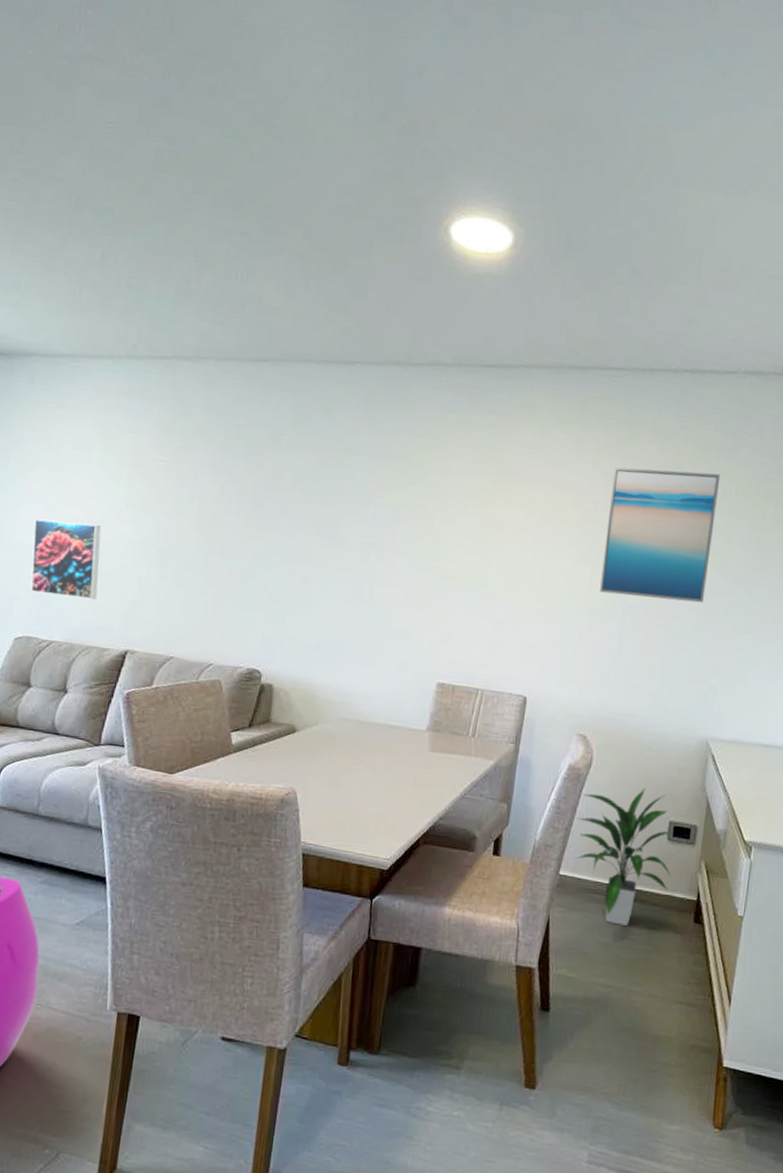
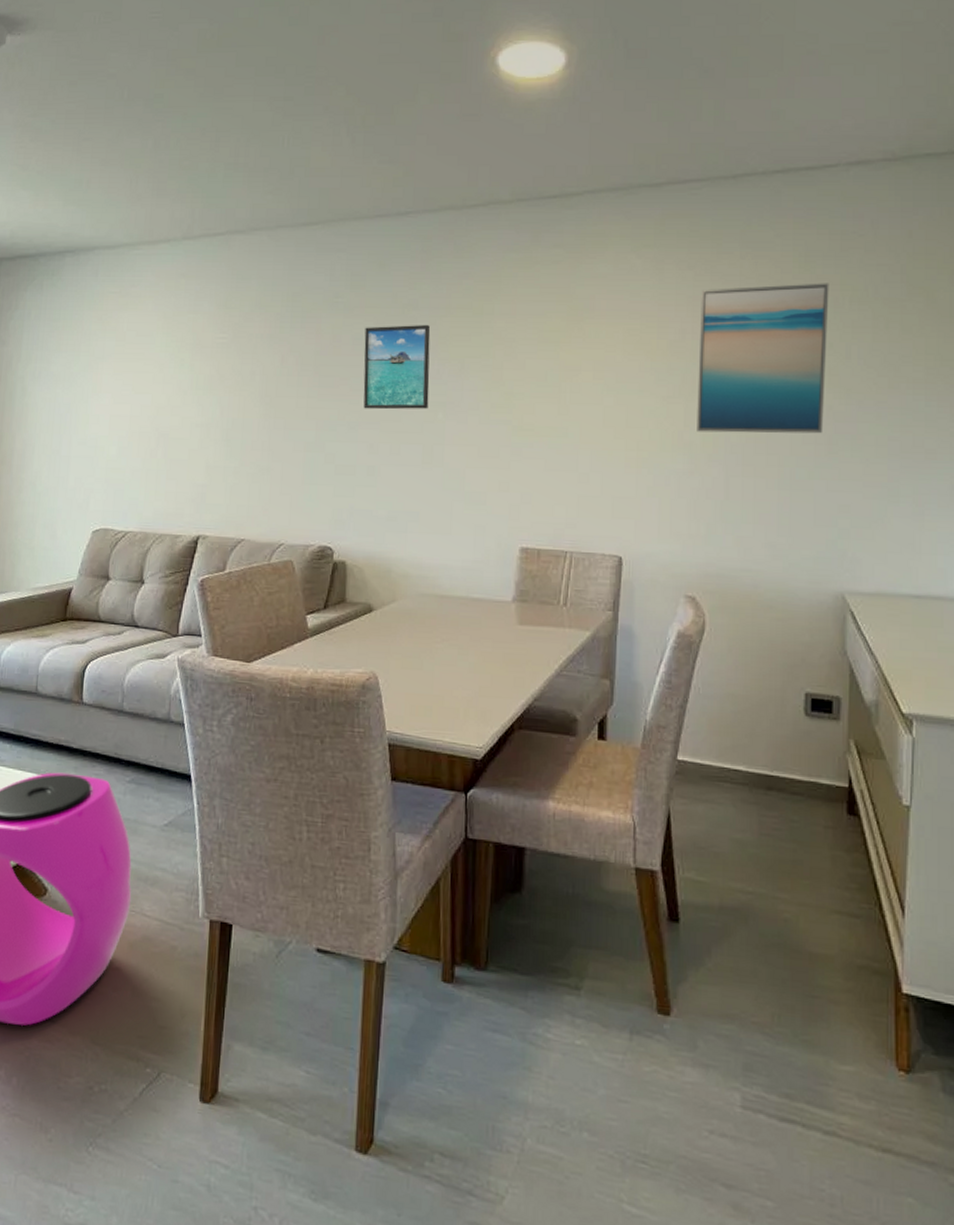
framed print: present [30,518,101,600] -> none [104,409,168,487]
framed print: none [299,466,369,550] -> present [363,324,431,410]
indoor plant: present [575,787,672,926] -> none [692,654,814,819]

